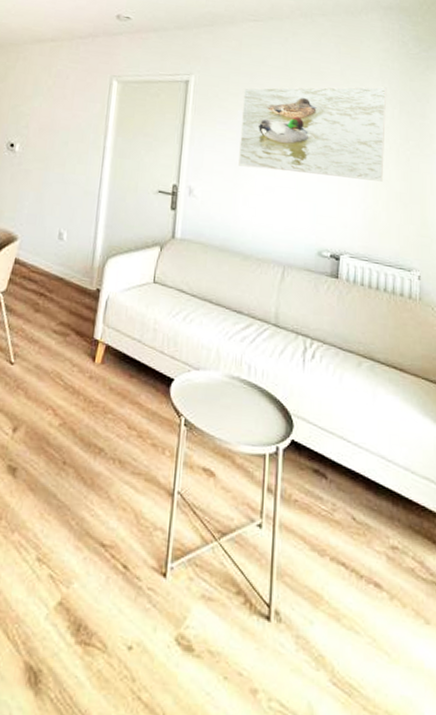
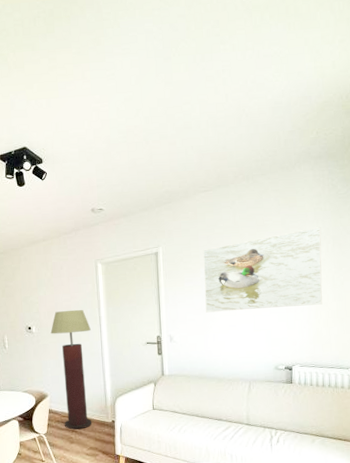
floor lamp: none [31,130,91,294] -> present [50,309,92,430]

